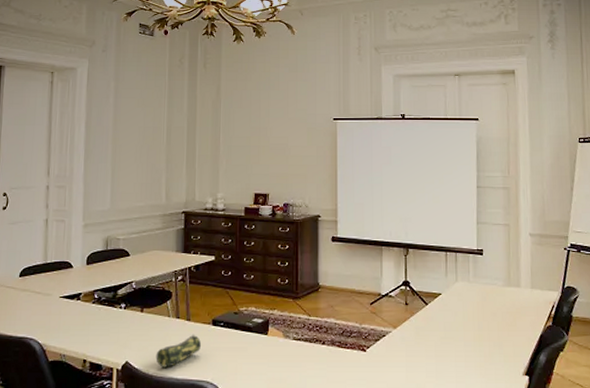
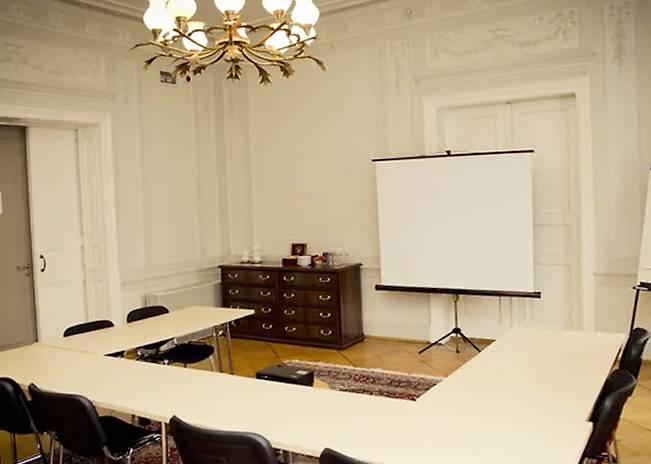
pencil case: present [156,334,201,367] -> none [202,387,246,421]

